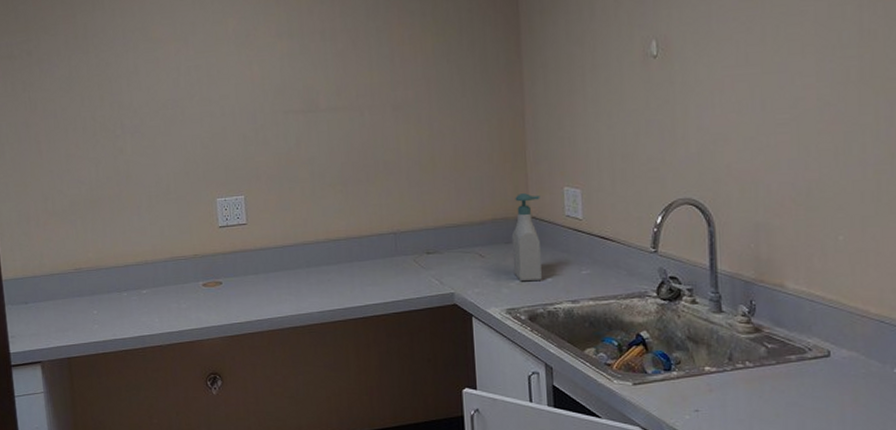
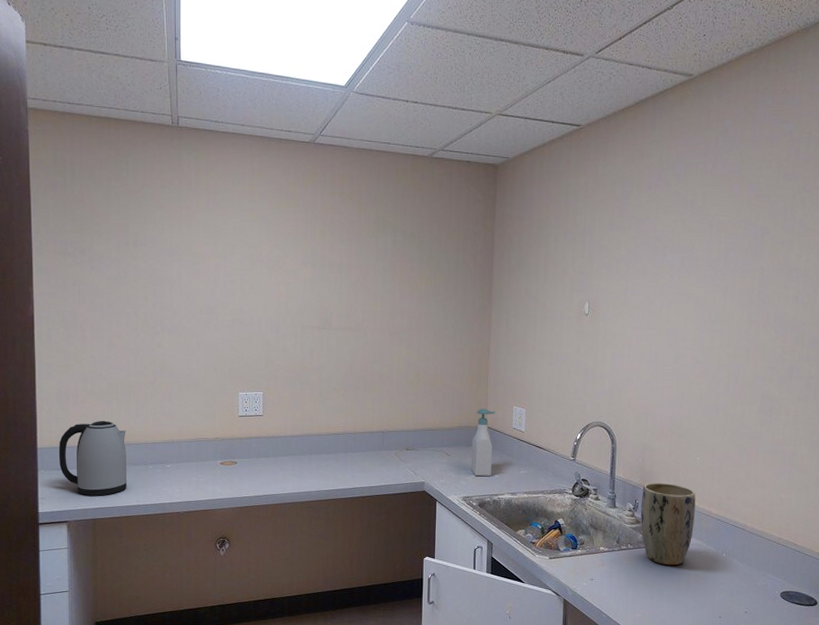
kettle: none [24,243,101,331] -> present [58,420,128,496]
plant pot: none [759,274,844,388] -> present [640,482,696,566]

